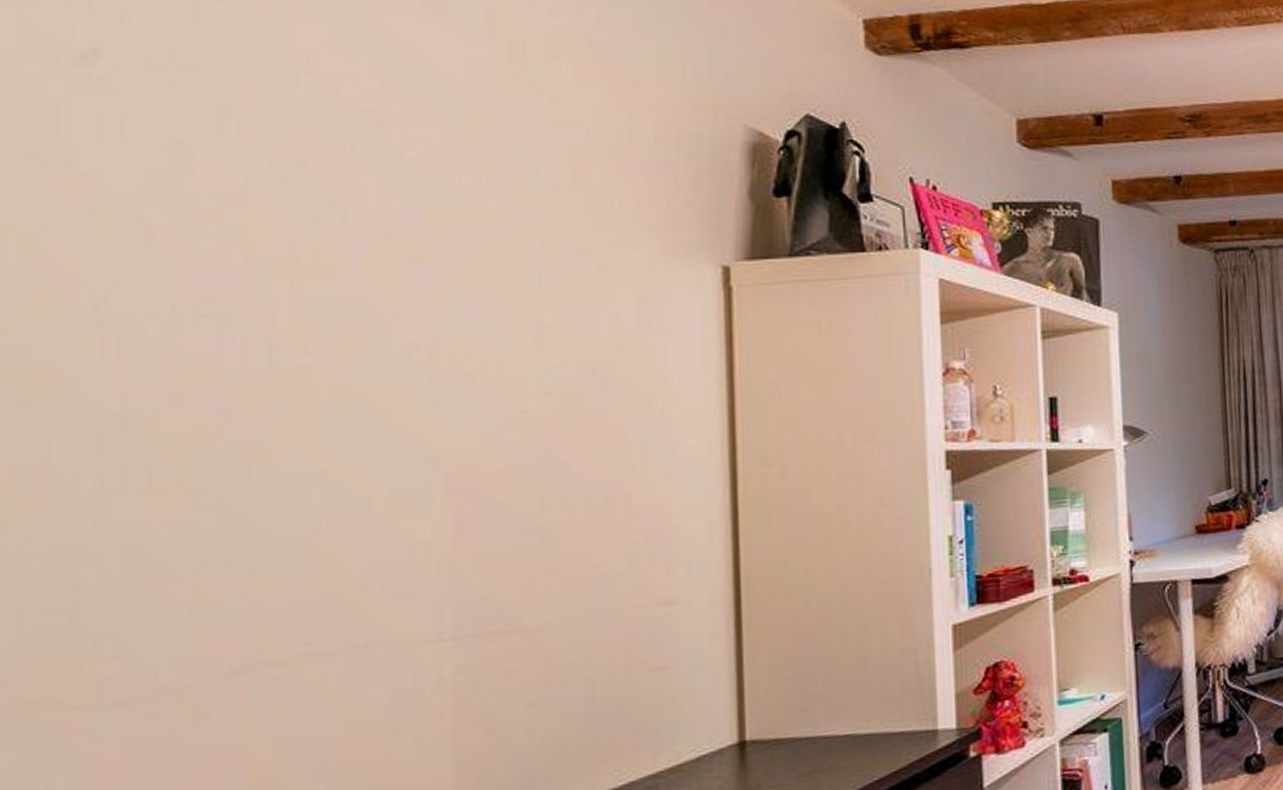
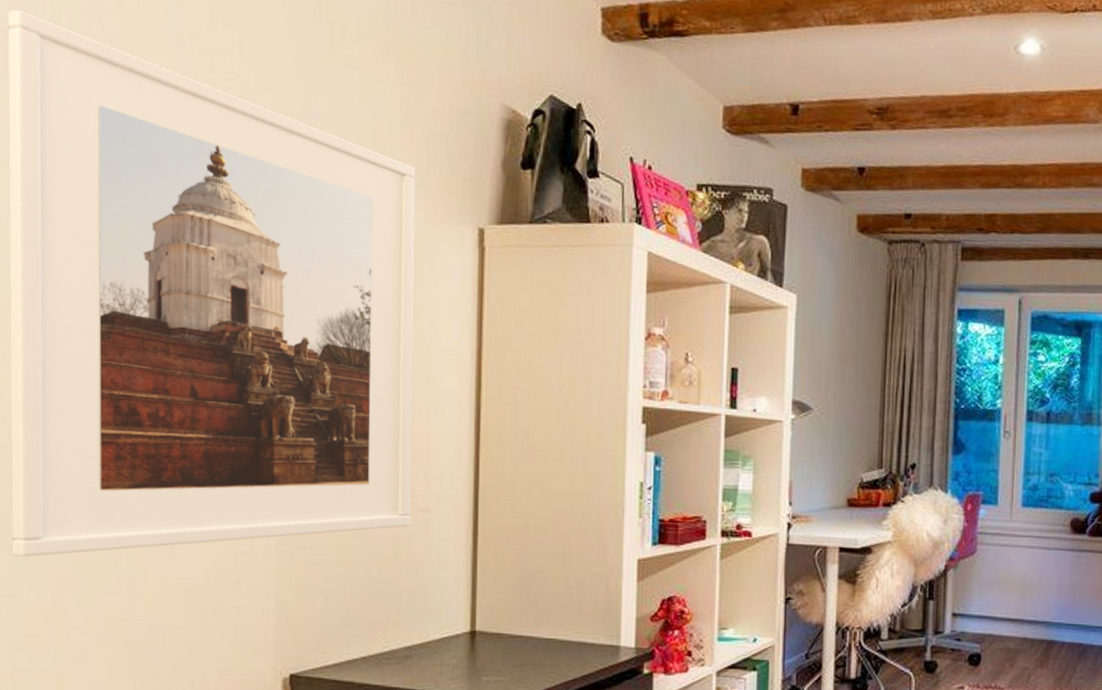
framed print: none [15,32,648,746] -> present [7,9,415,557]

